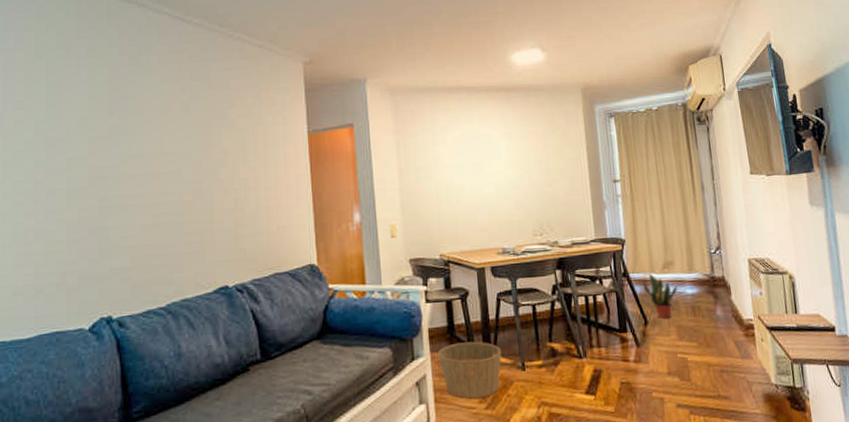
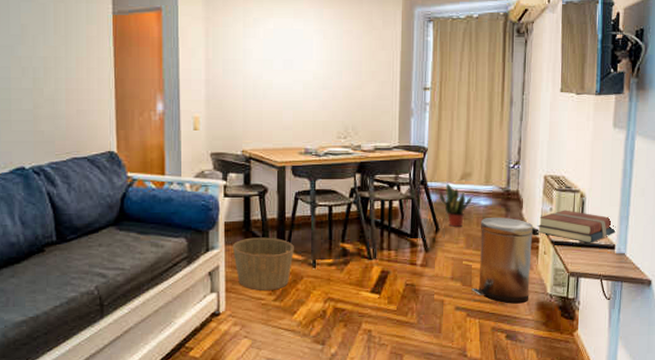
pedal bin: none [689,305,754,398] -> present [471,218,539,304]
books: none [749,293,833,327] -> present [537,210,616,243]

